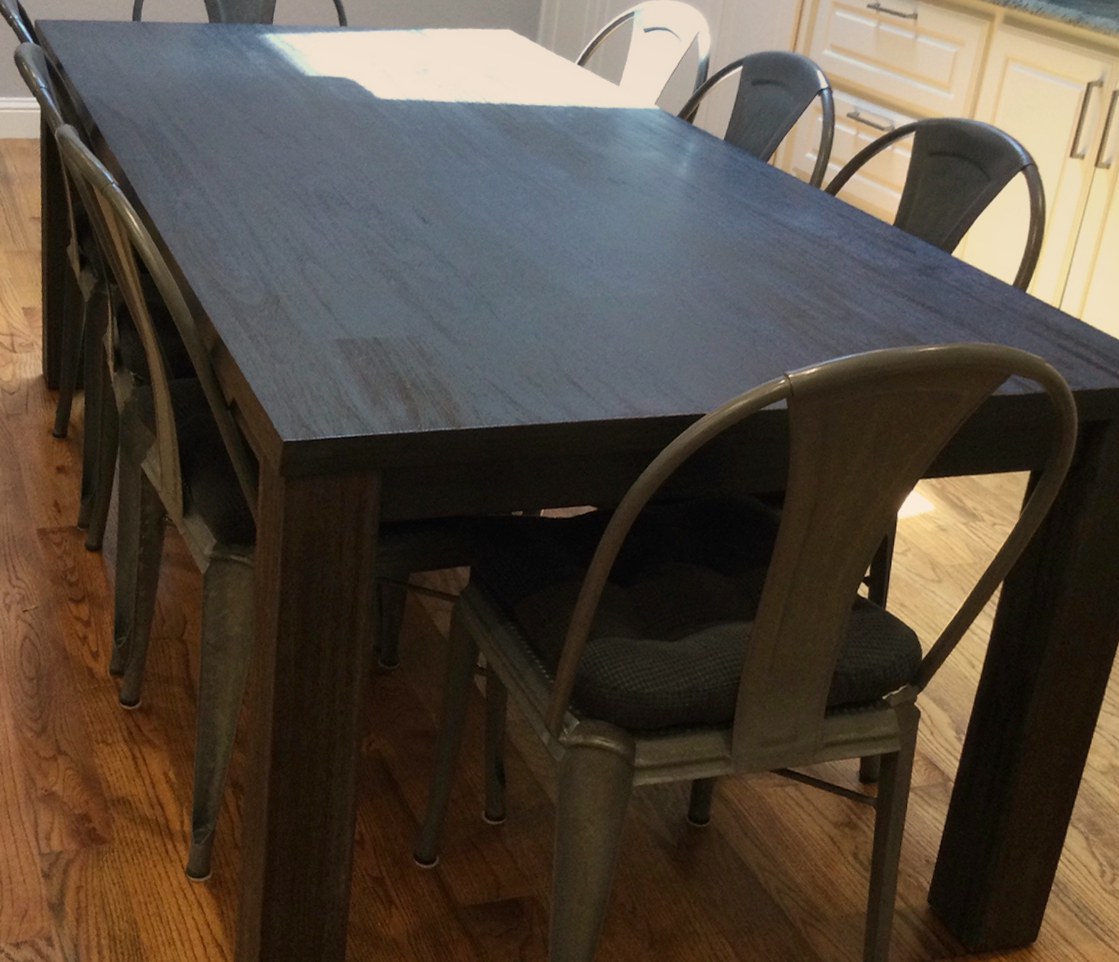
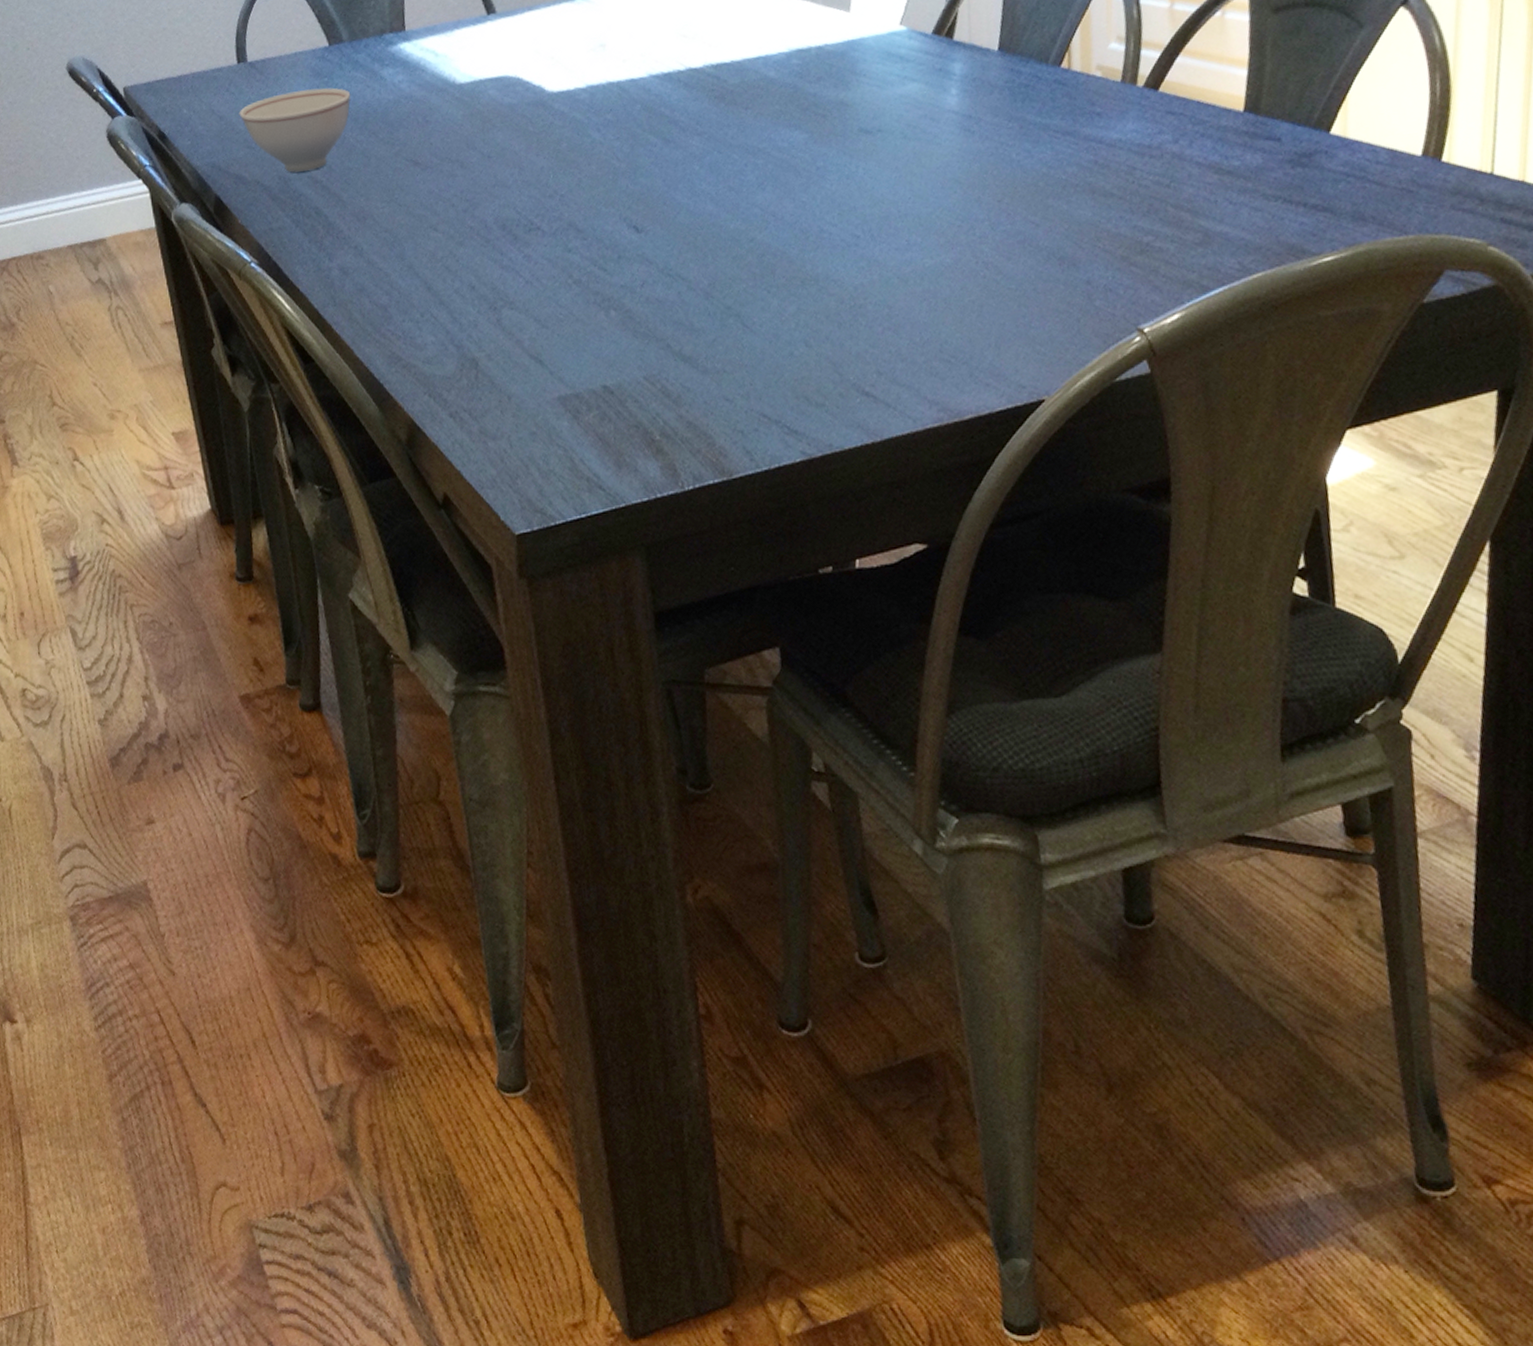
bowl: none [125,53,220,120] -> present [239,87,351,173]

